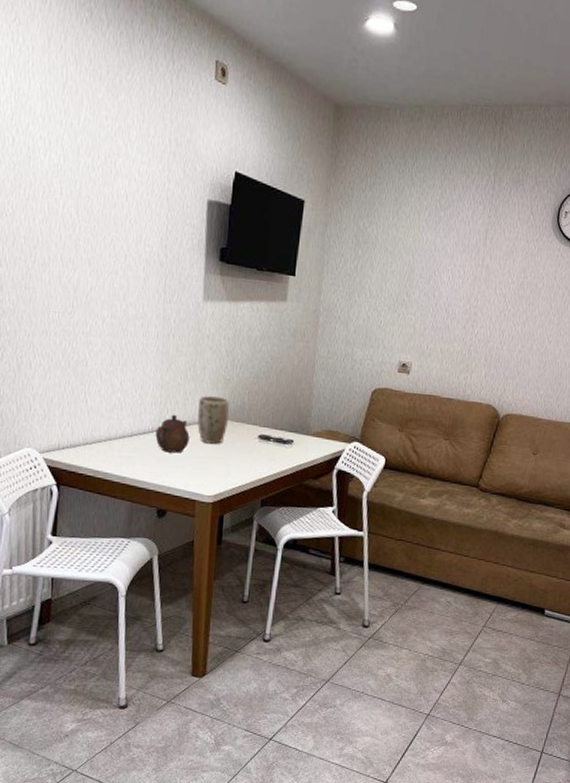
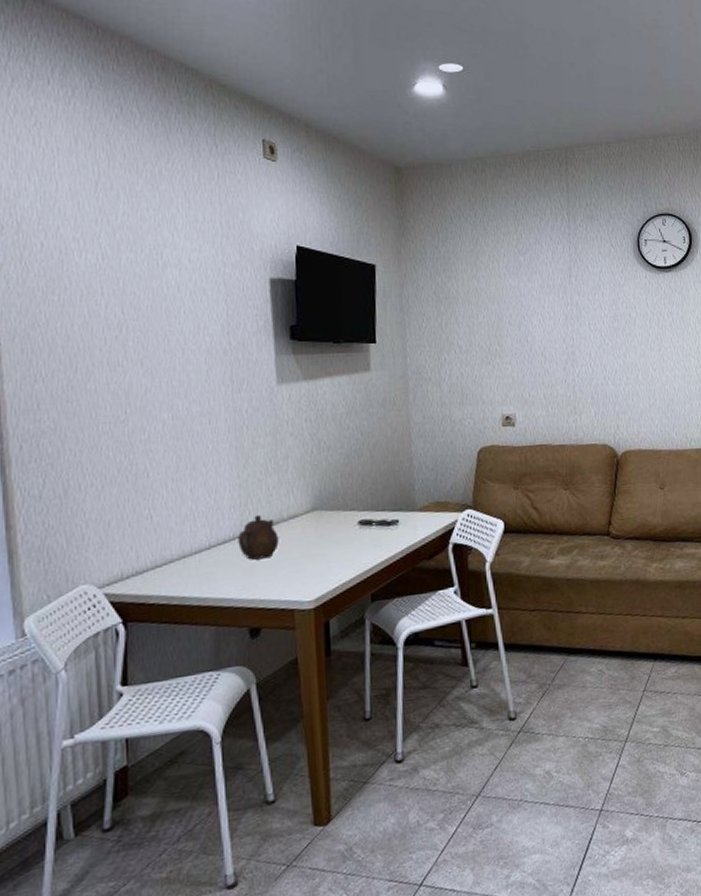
plant pot: present [197,396,229,444] -> none [284,486,321,541]

